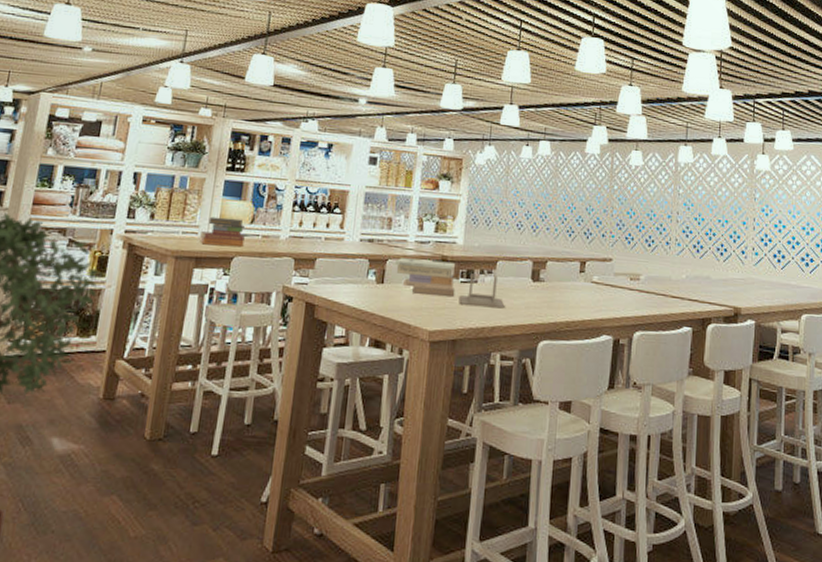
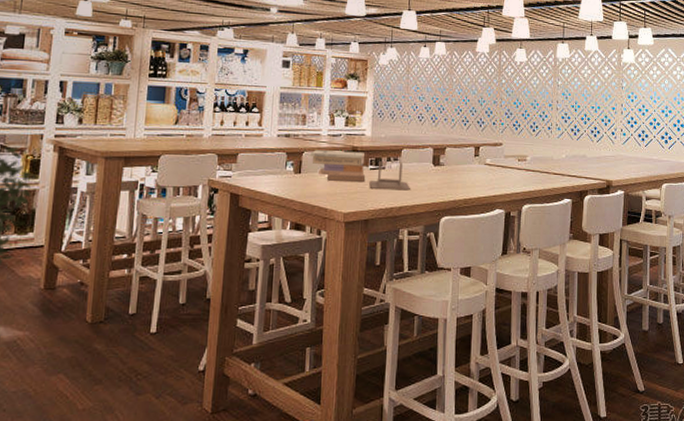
books: present [199,216,245,247] -> none [127,119,170,146]

